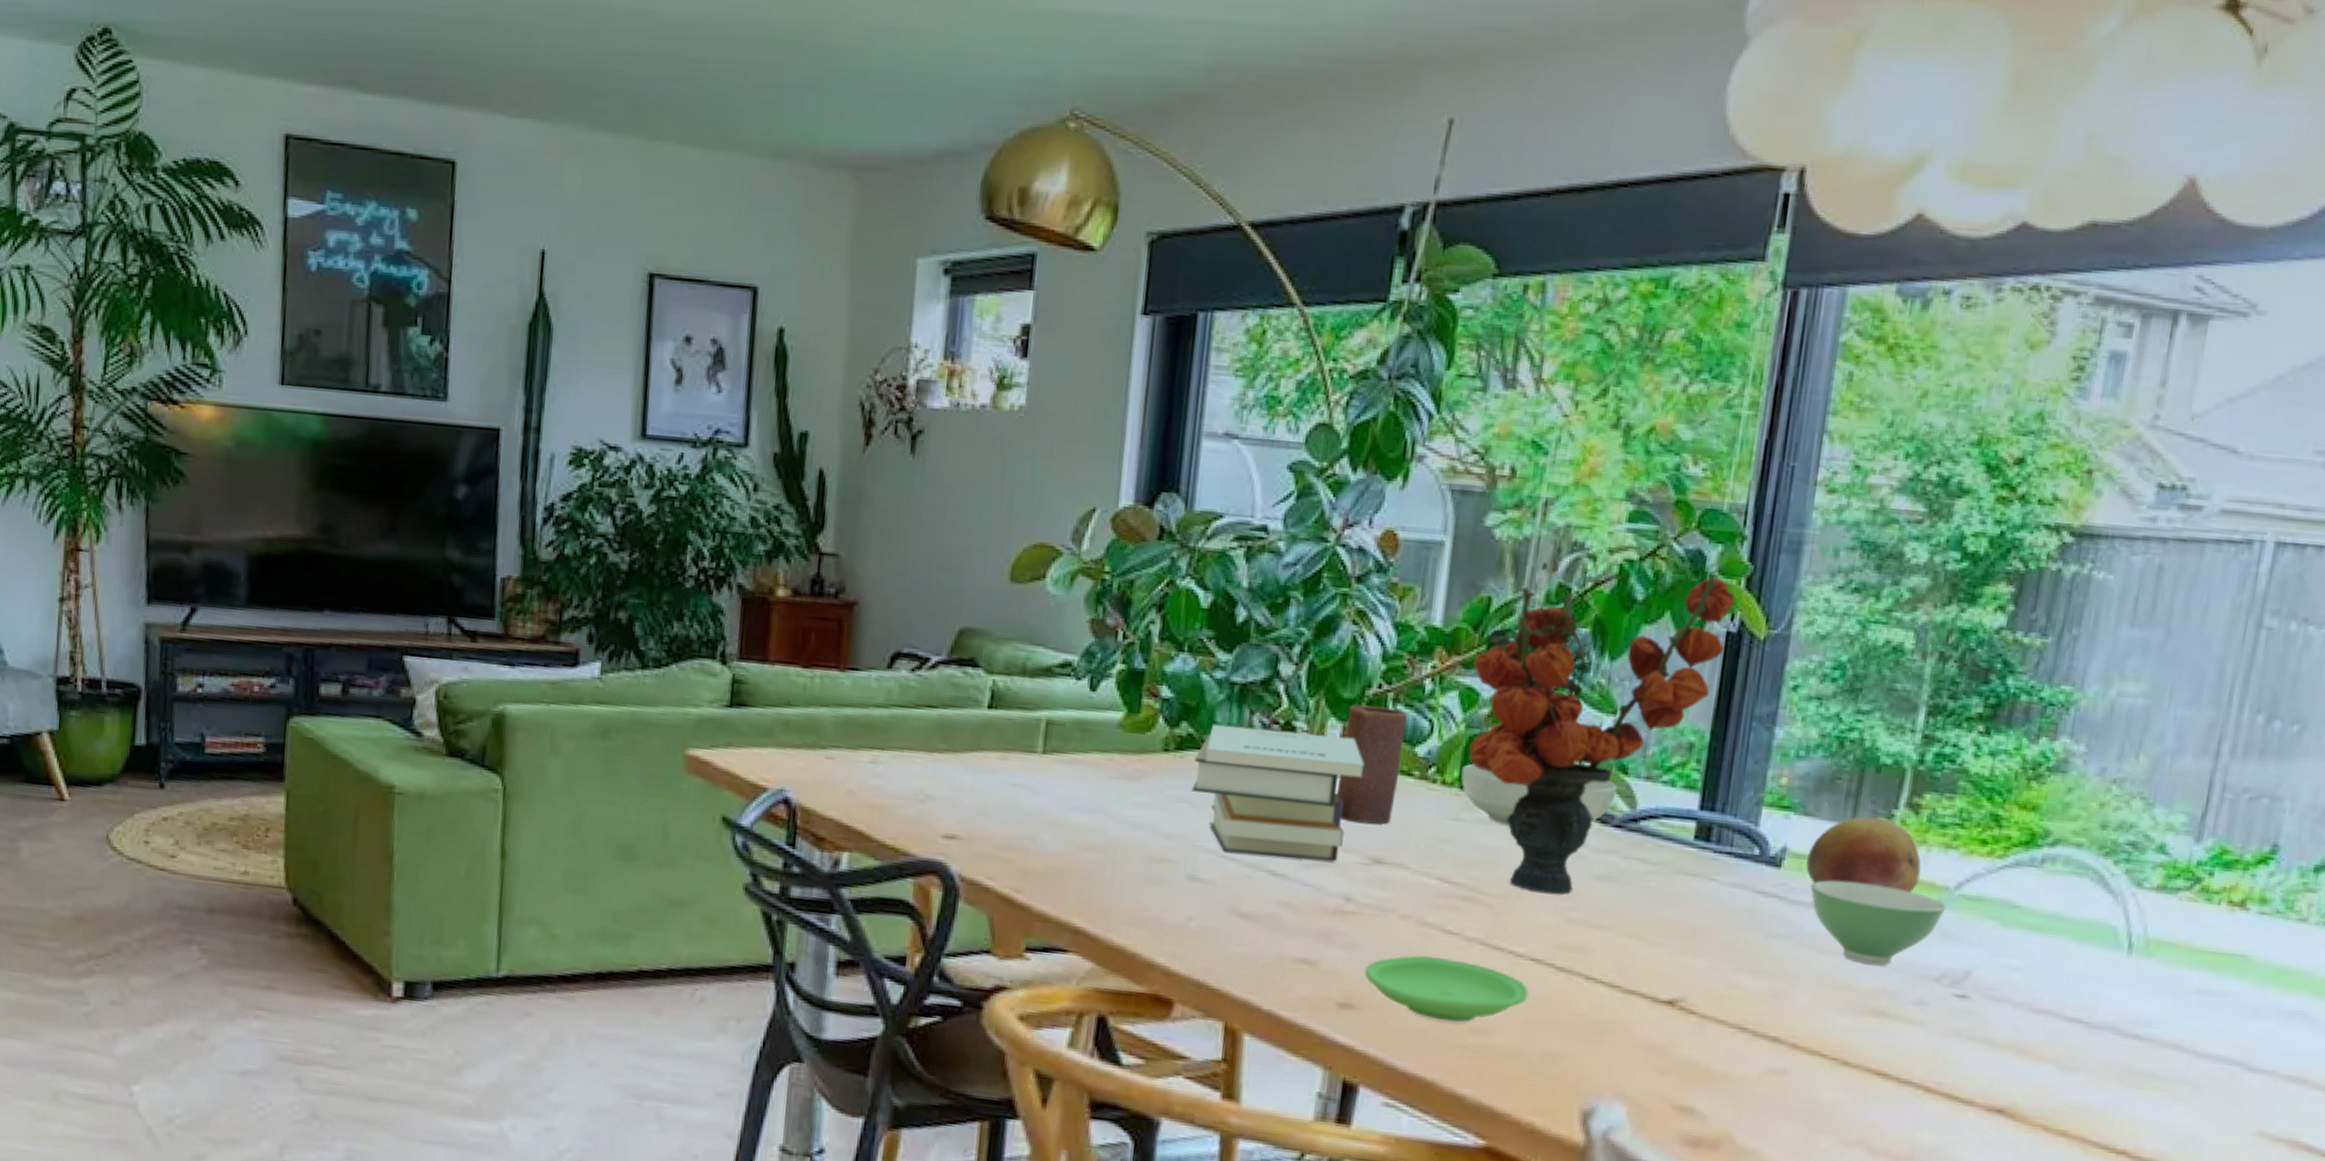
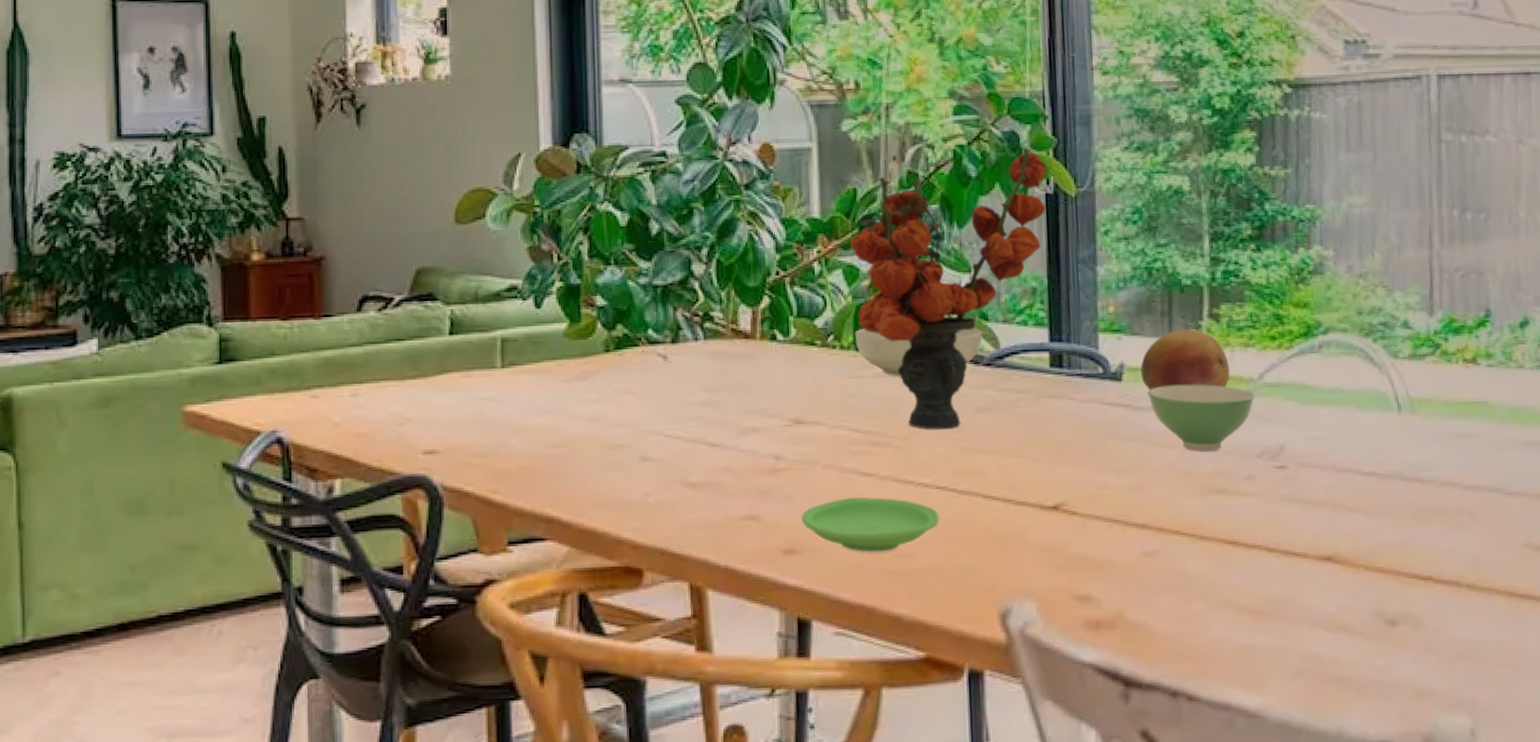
books: present [1191,724,1366,862] -> none [632,319,776,432]
candle: present [1337,704,1407,824] -> none [755,289,805,391]

